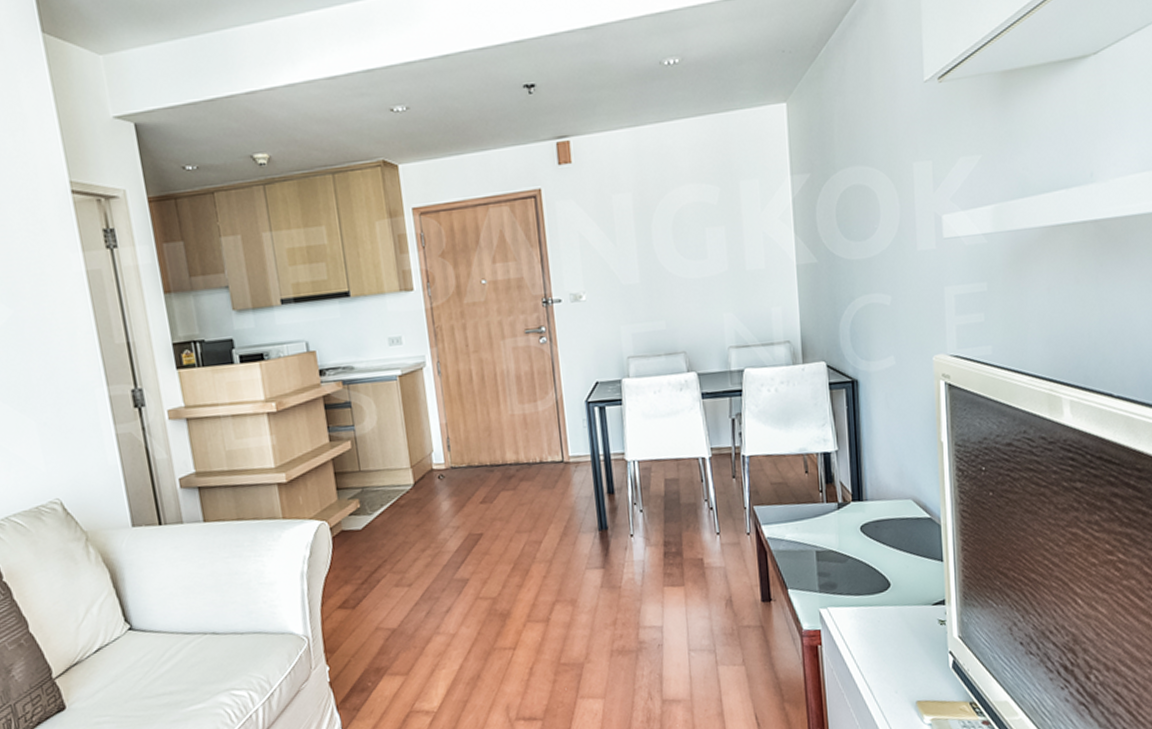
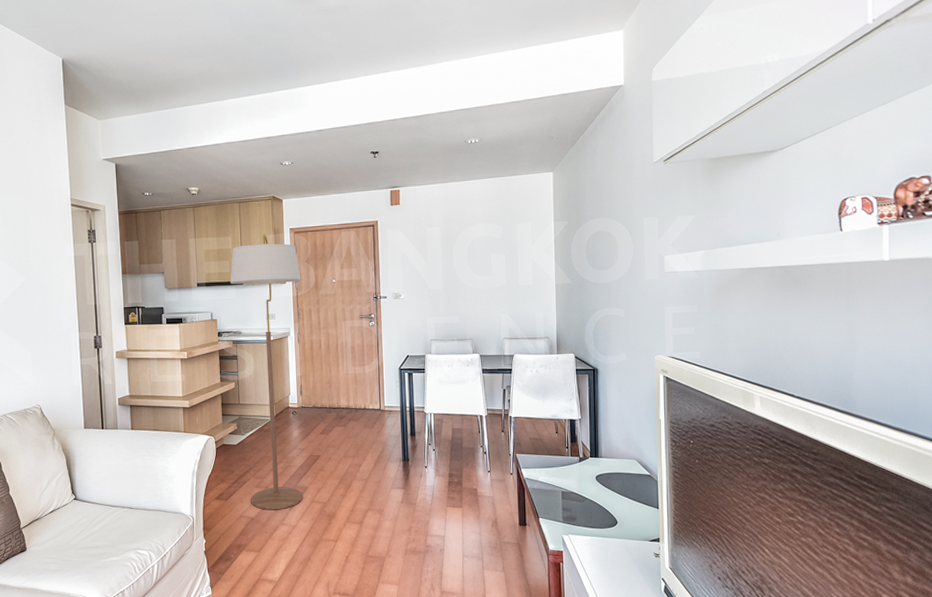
floor lamp: none [329,218,463,617] -> present [230,234,303,511]

